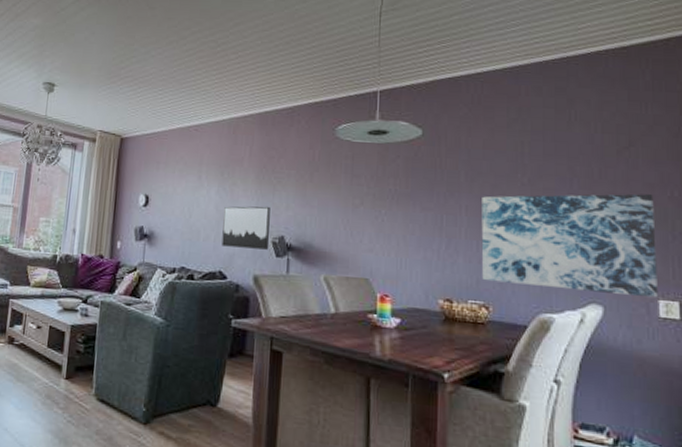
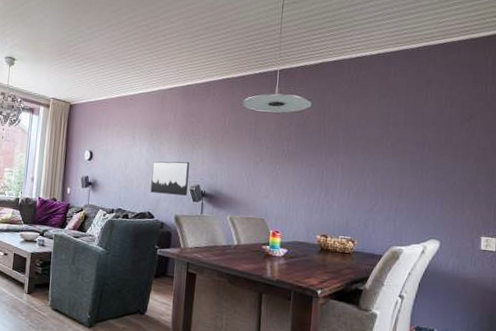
wall art: present [481,193,658,298] -> none [351,156,485,236]

